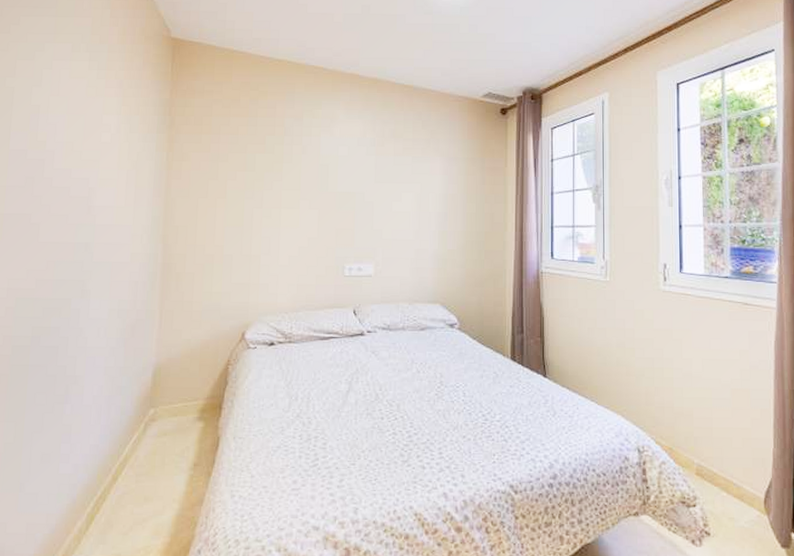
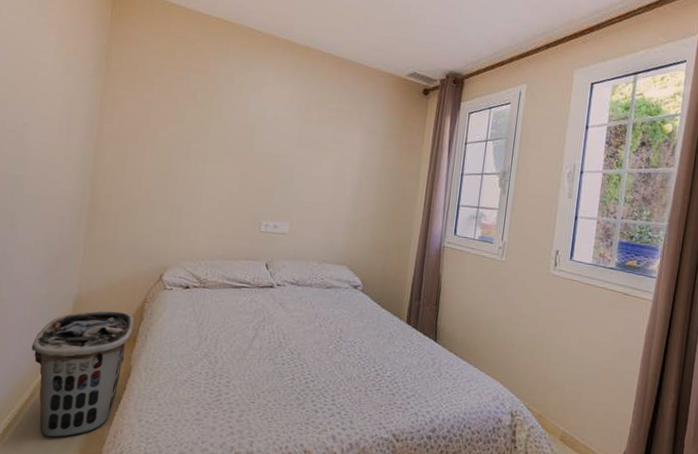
clothes hamper: none [111,377,219,524] -> present [31,310,135,437]

